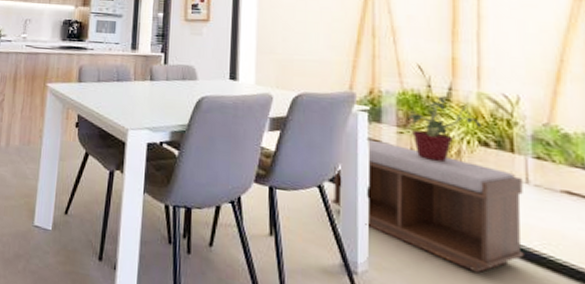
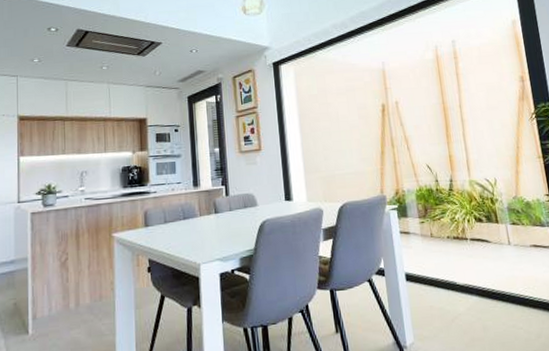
bench: present [330,139,524,274] -> none [378,232,515,323]
potted plant: present [407,96,482,163] -> none [425,187,475,241]

